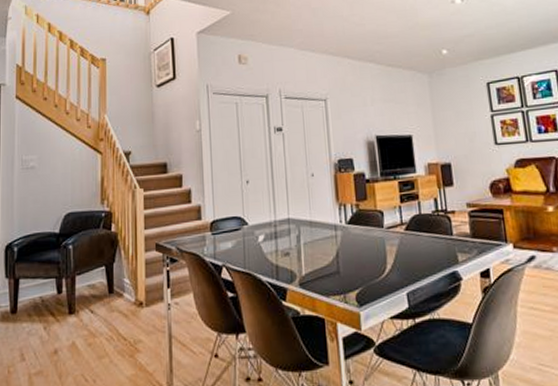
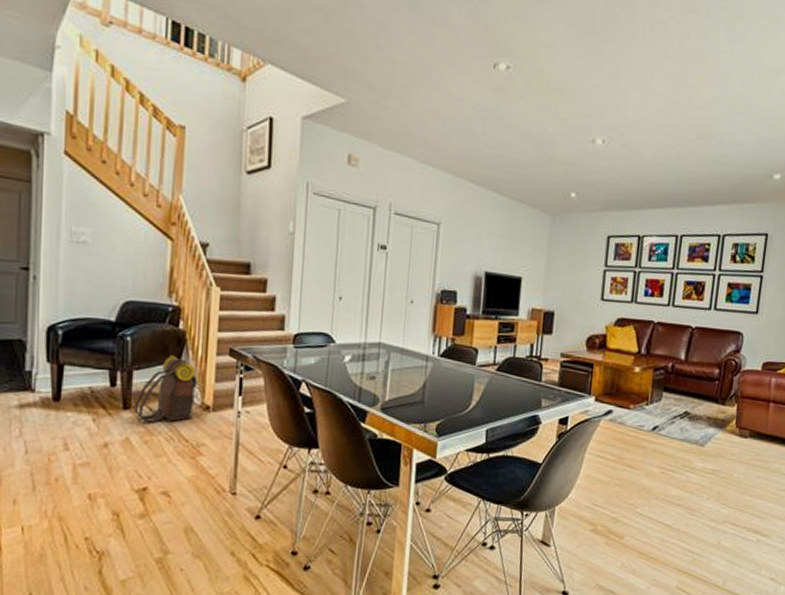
backpack: none [78,257,130,325] -> present [134,355,197,423]

